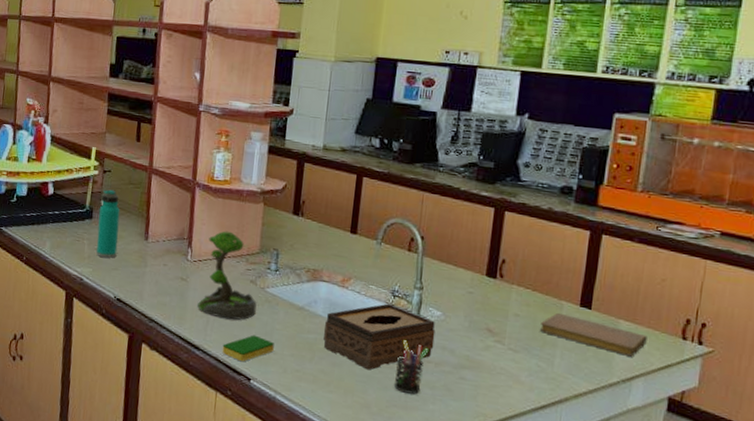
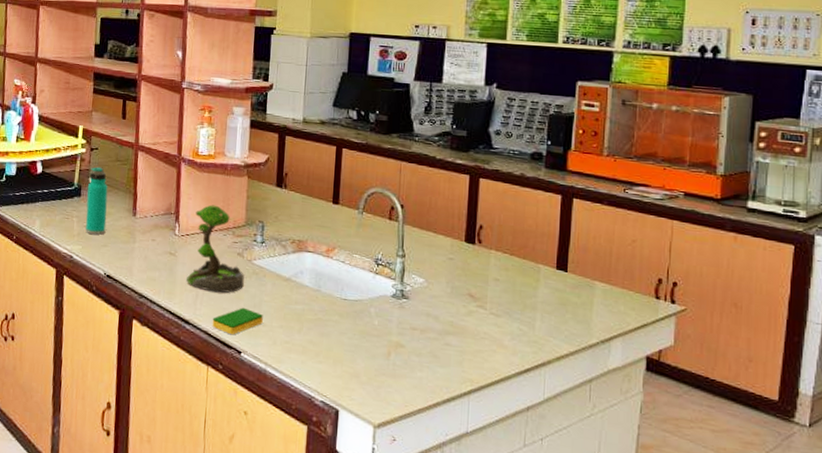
tissue box: present [323,303,436,370] -> none [311,272,419,339]
pen holder: present [393,340,429,395] -> none [381,308,414,362]
notebook: present [540,312,648,357] -> none [520,276,622,318]

